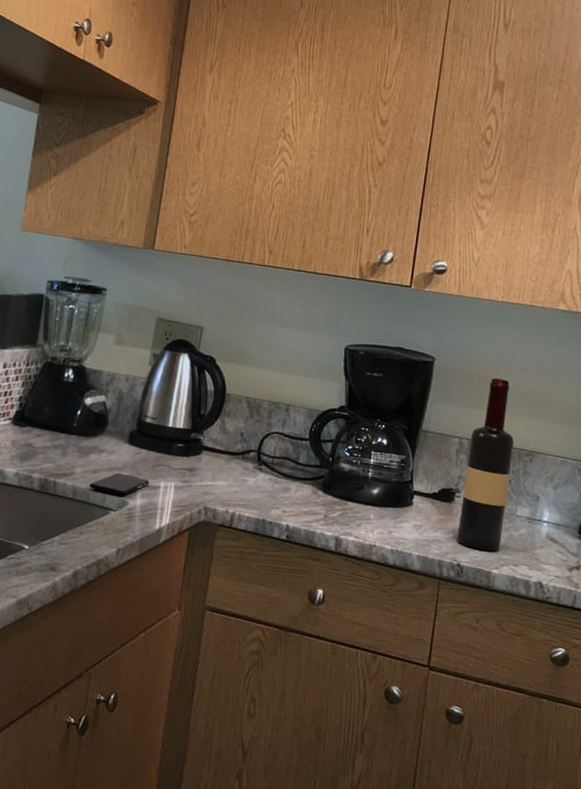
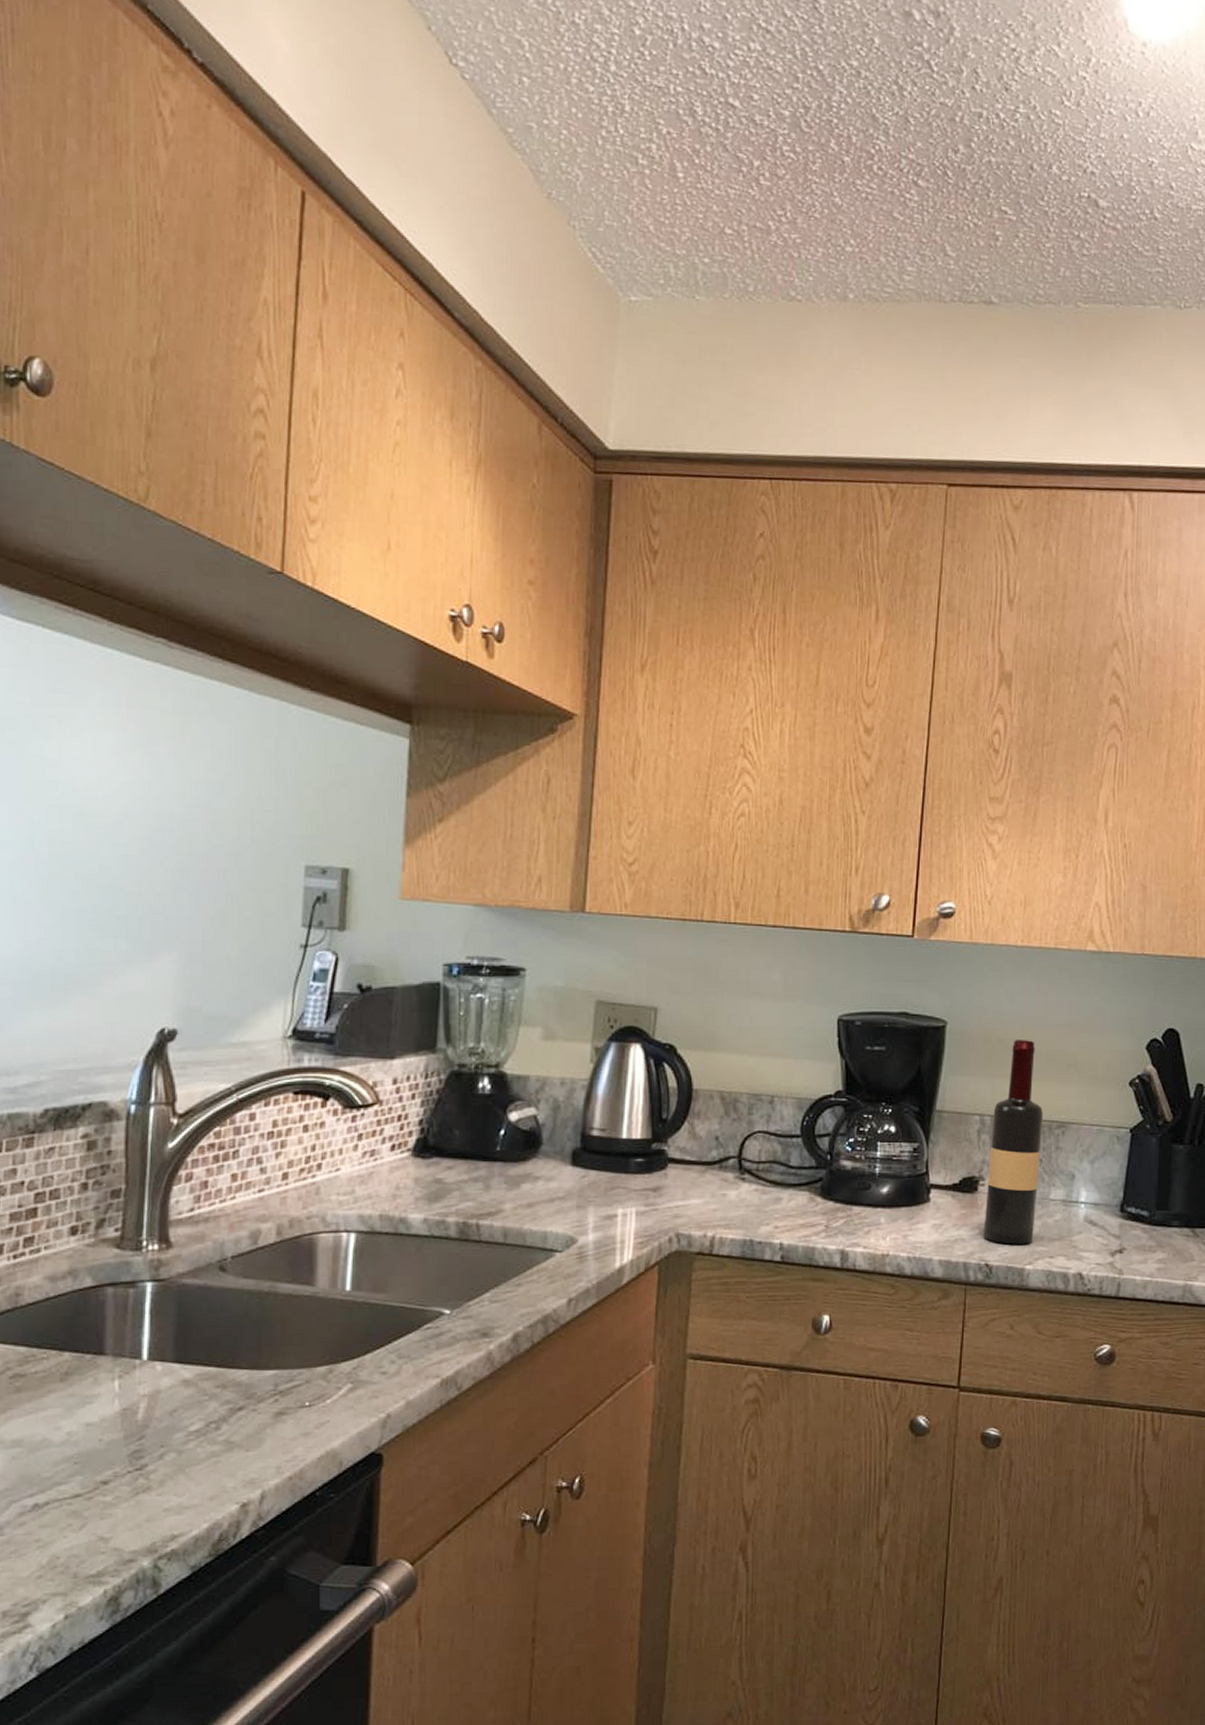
smartphone: present [89,472,150,495] -> none [524,1203,603,1231]

